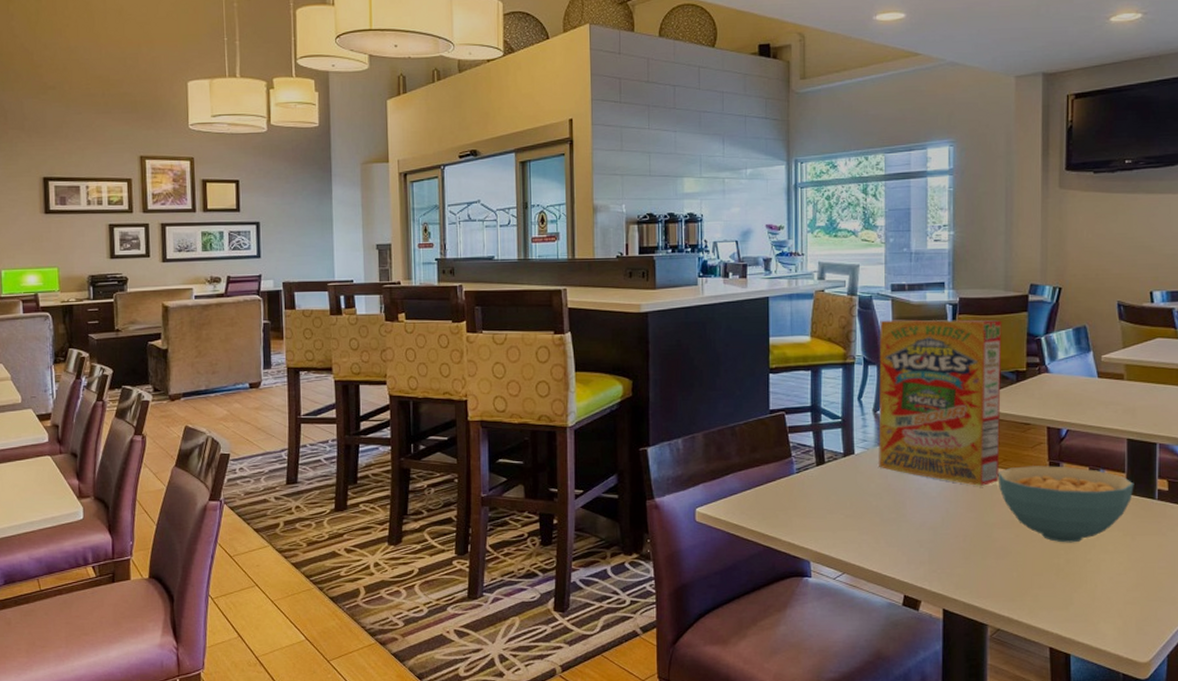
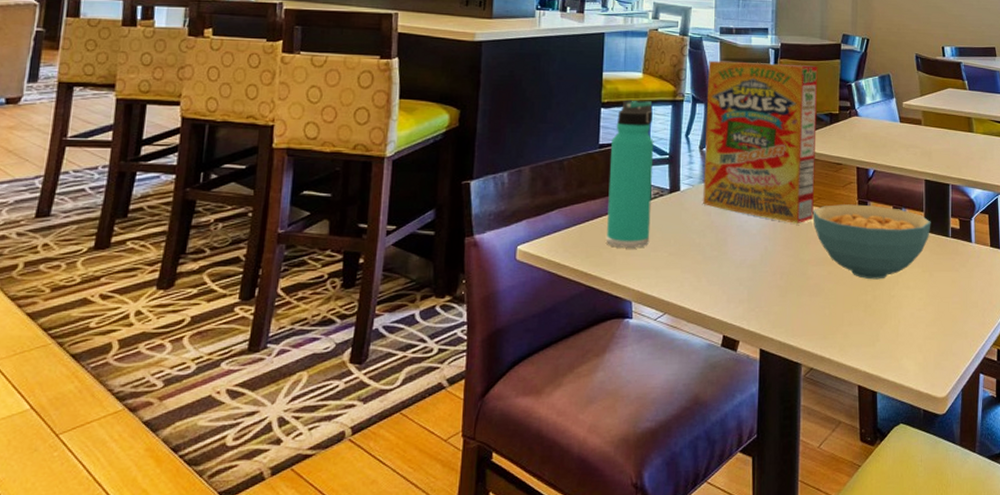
thermos bottle: none [781,364,826,510] -> present [607,100,654,248]

